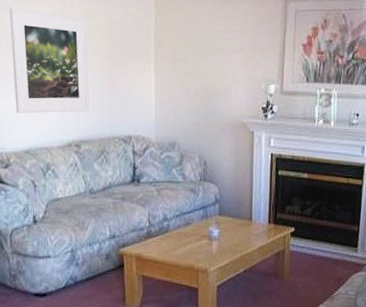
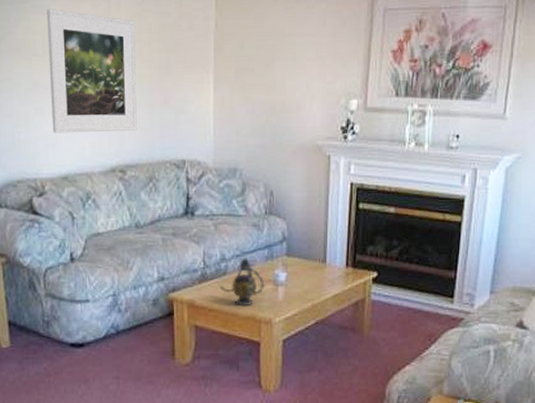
teapot: none [162,218,201,258] -> present [219,258,265,305]

